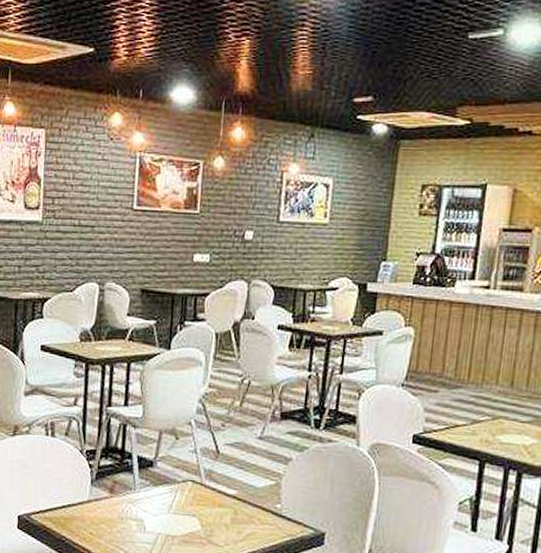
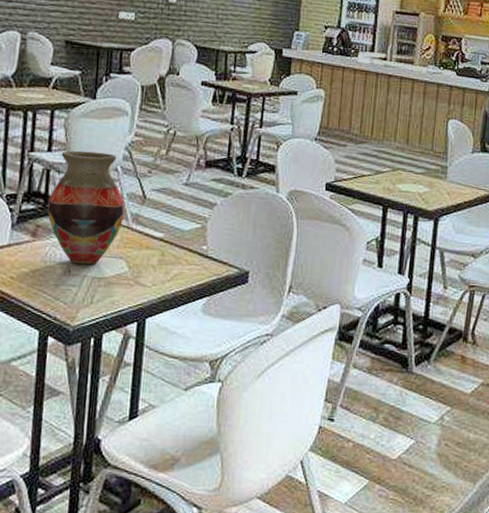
vase: none [124,404,199,522] -> present [48,150,125,265]

